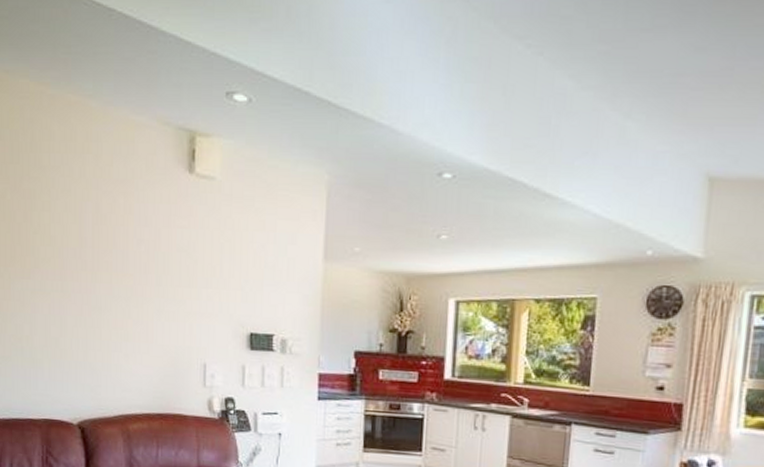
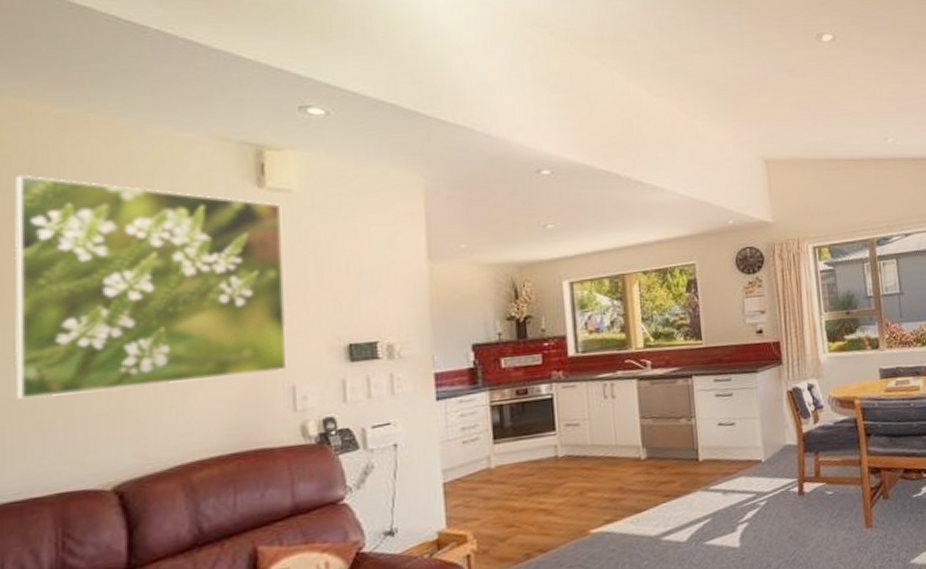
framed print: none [20,149,206,348] -> present [14,174,288,400]

